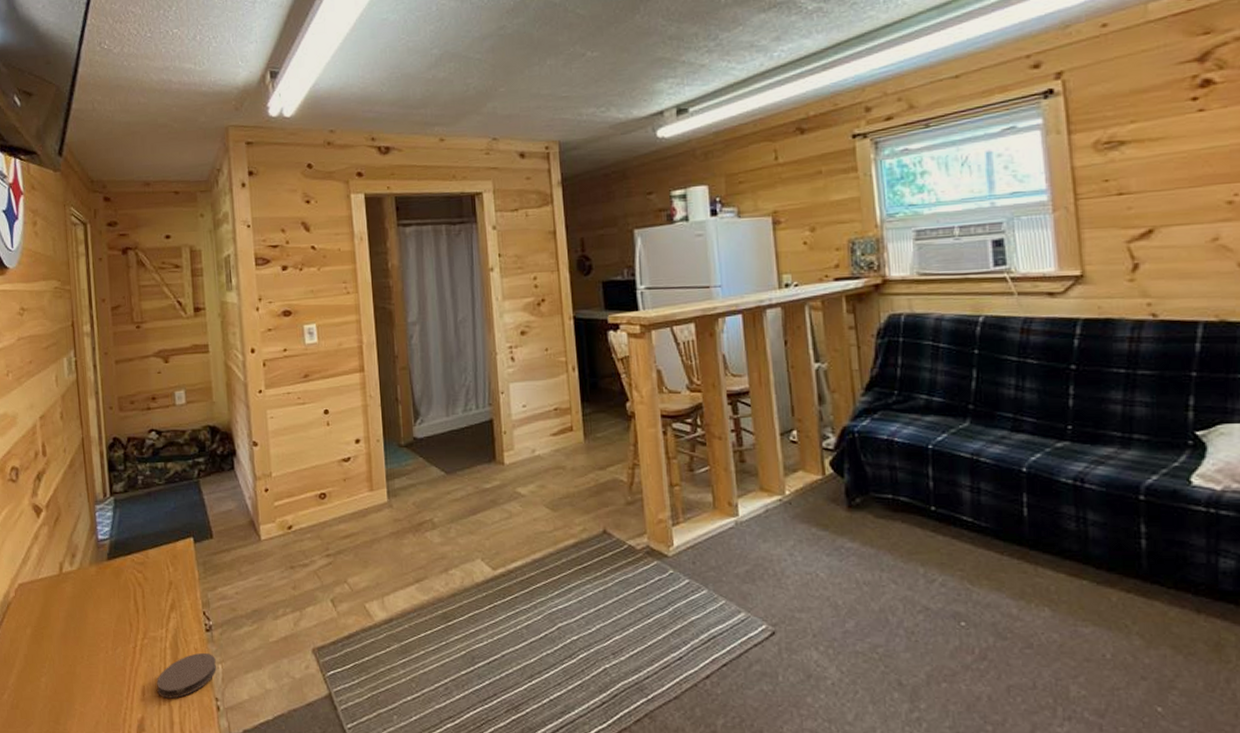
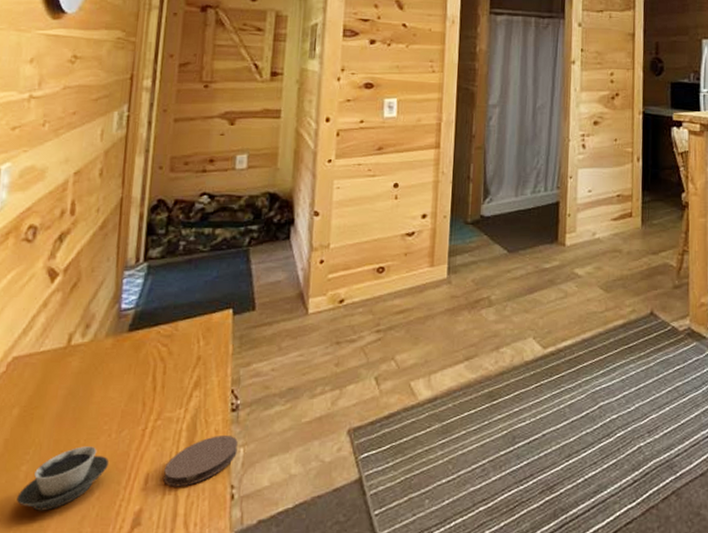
cup: none [42,661,111,716] -> present [17,446,109,511]

